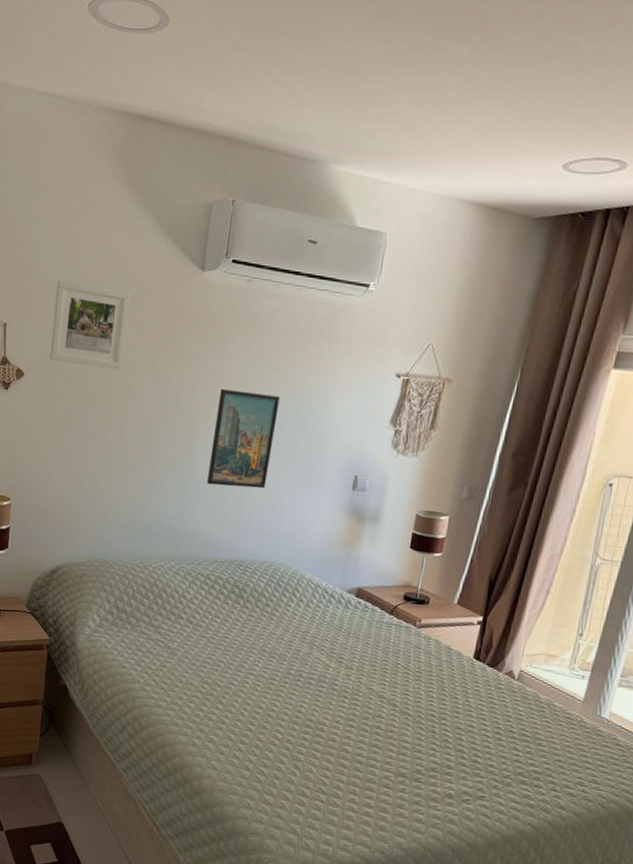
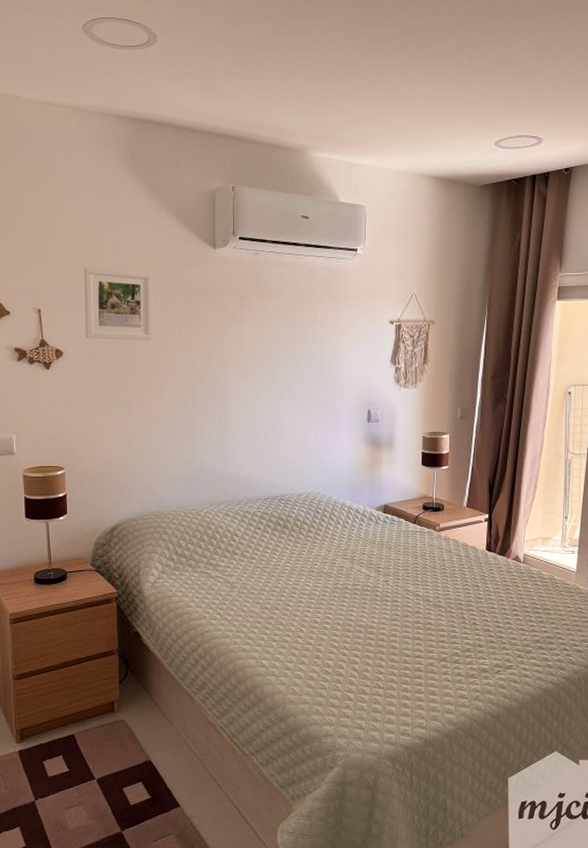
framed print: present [206,389,280,489] -> none [242,348,296,432]

